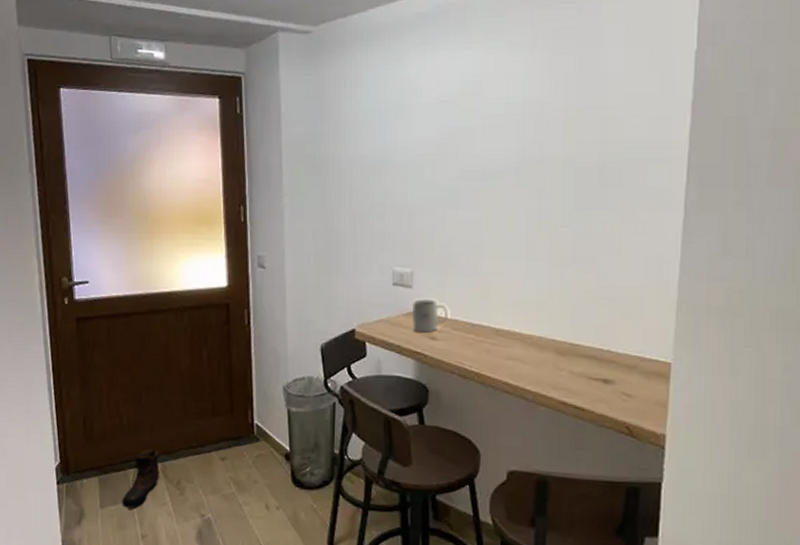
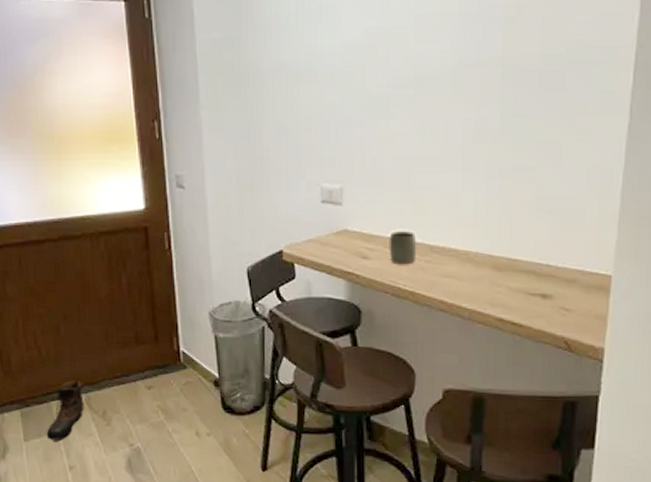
mug: present [411,299,448,333] -> none [342,217,380,252]
mug: none [456,314,483,345] -> present [389,231,417,263]

